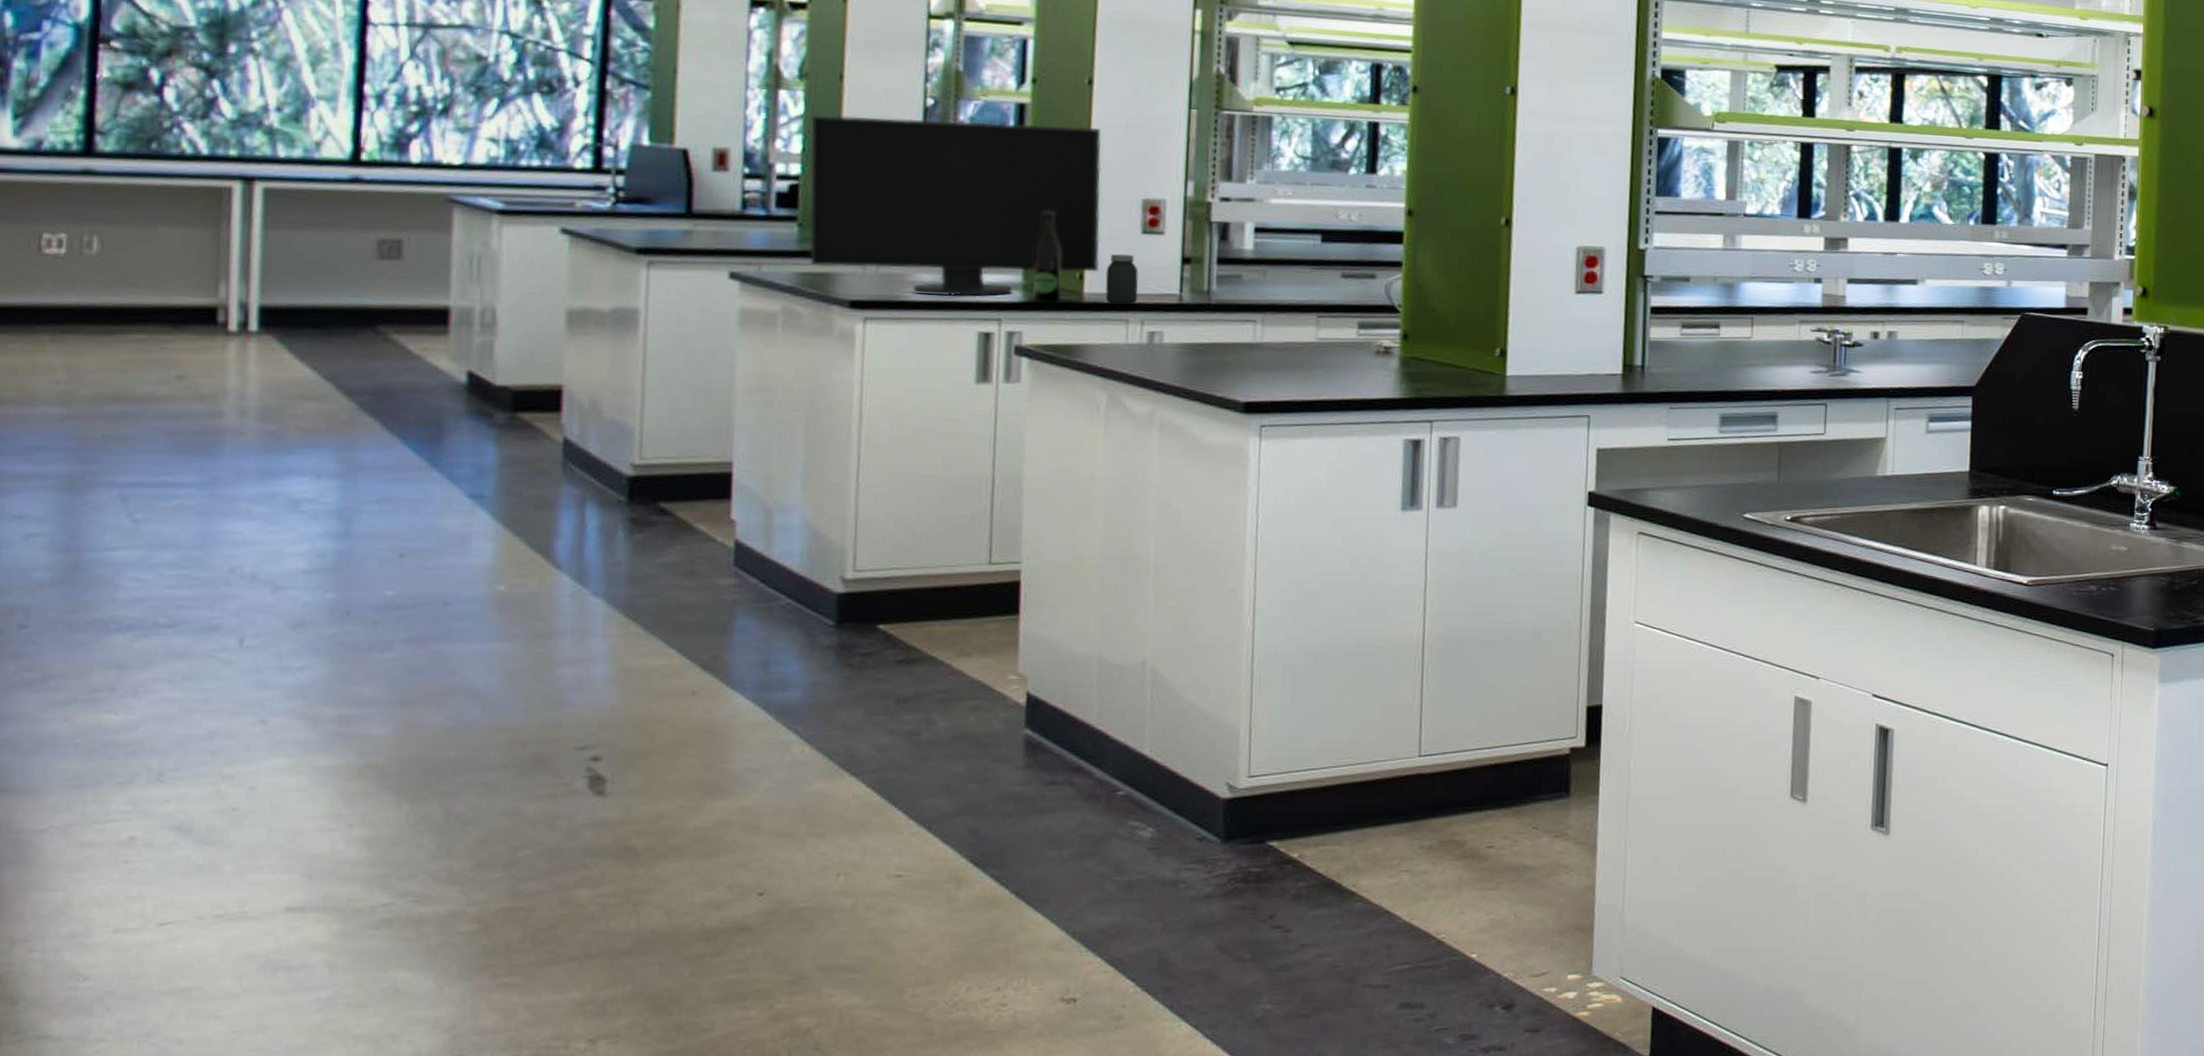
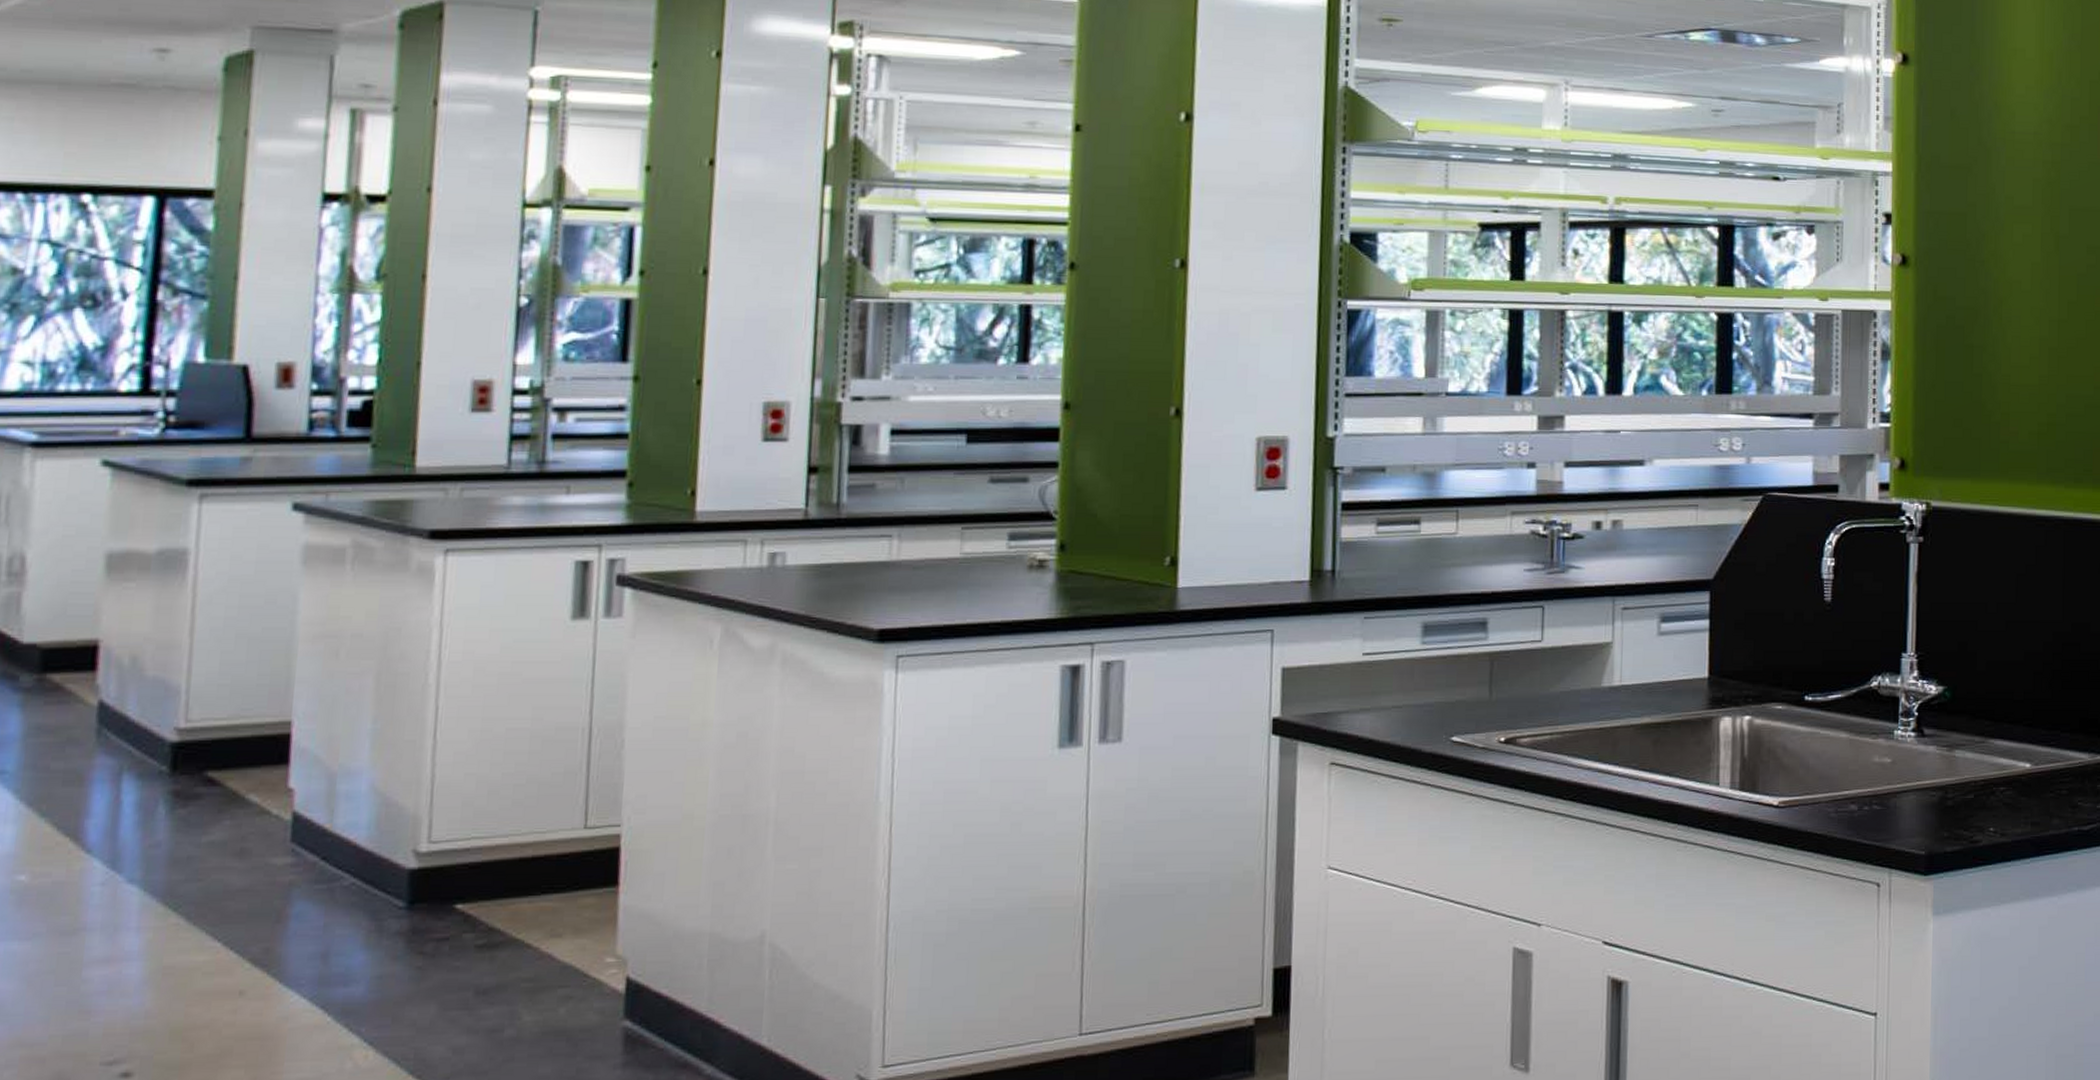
computer monitor: present [809,115,1102,297] -> none [384,320,718,521]
bottle: present [1032,210,1062,303] -> none [637,419,672,524]
jar: present [1105,253,1139,305] -> none [720,465,759,524]

